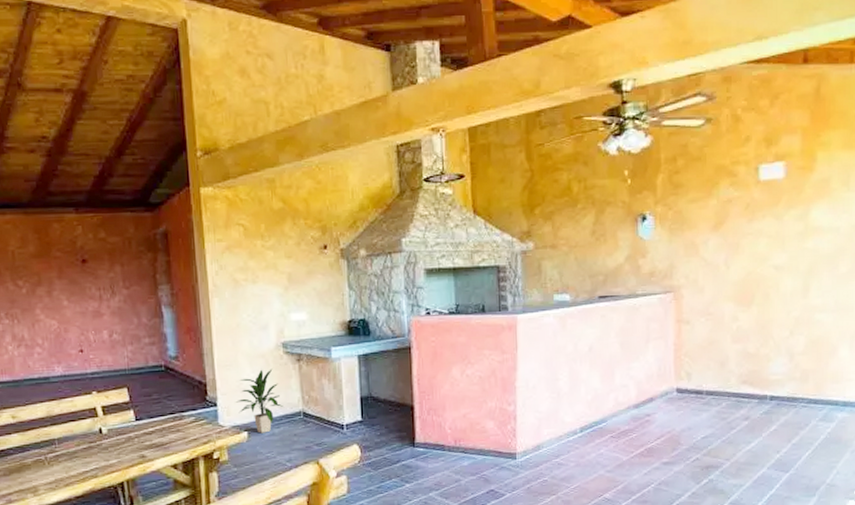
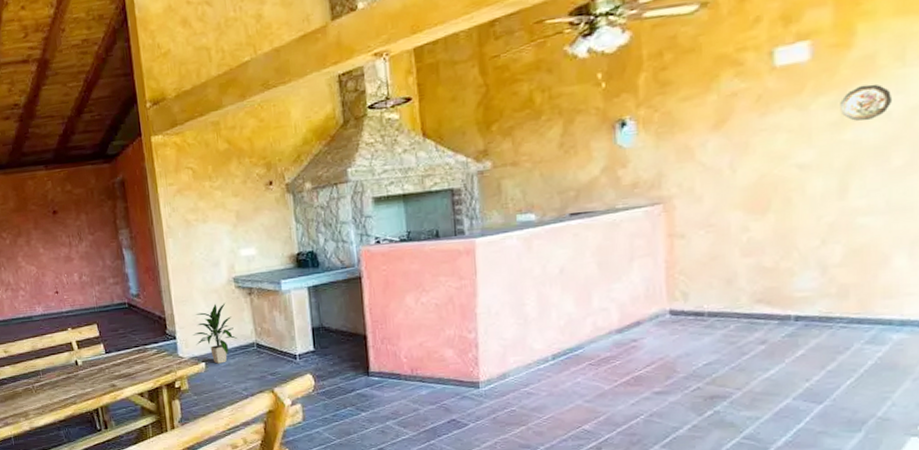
decorative plate: none [805,203,840,233] -> present [840,83,891,121]

